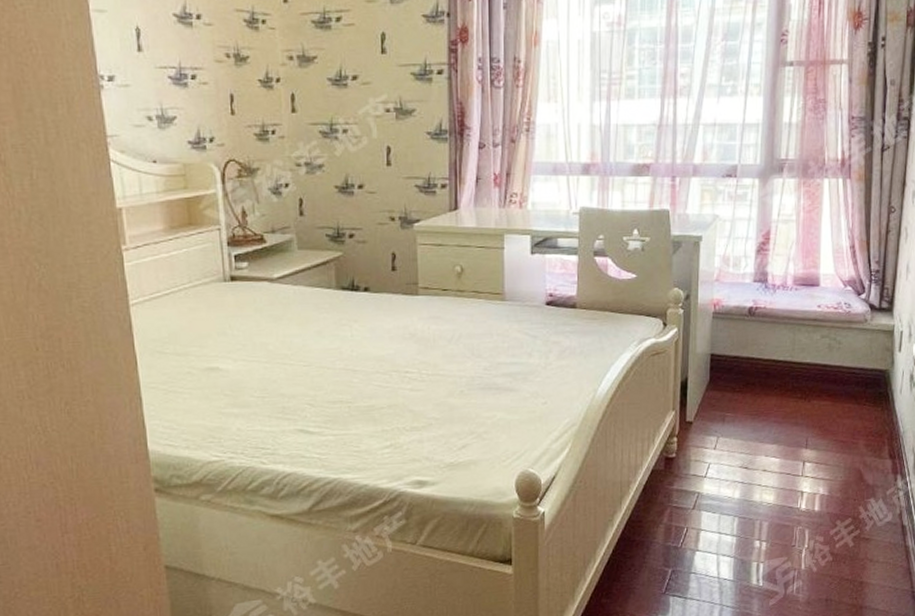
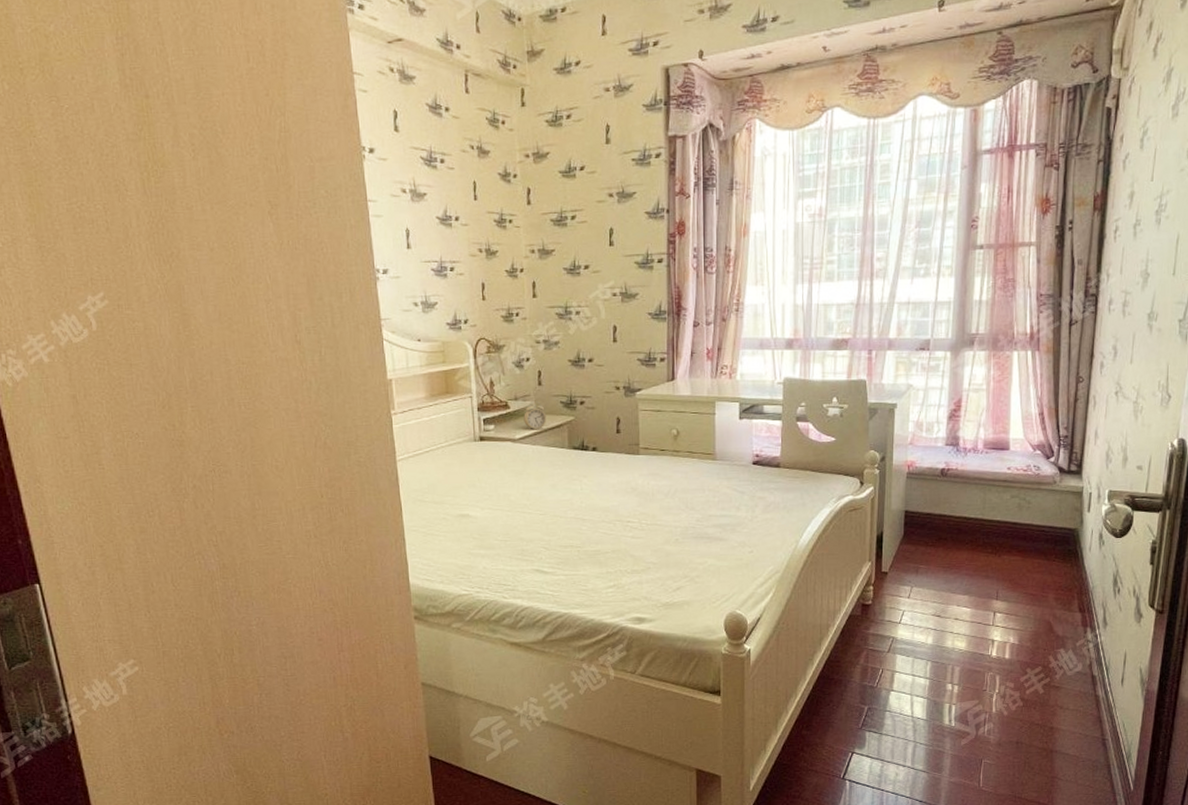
alarm clock: none [283,234,310,267] -> present [524,401,547,429]

